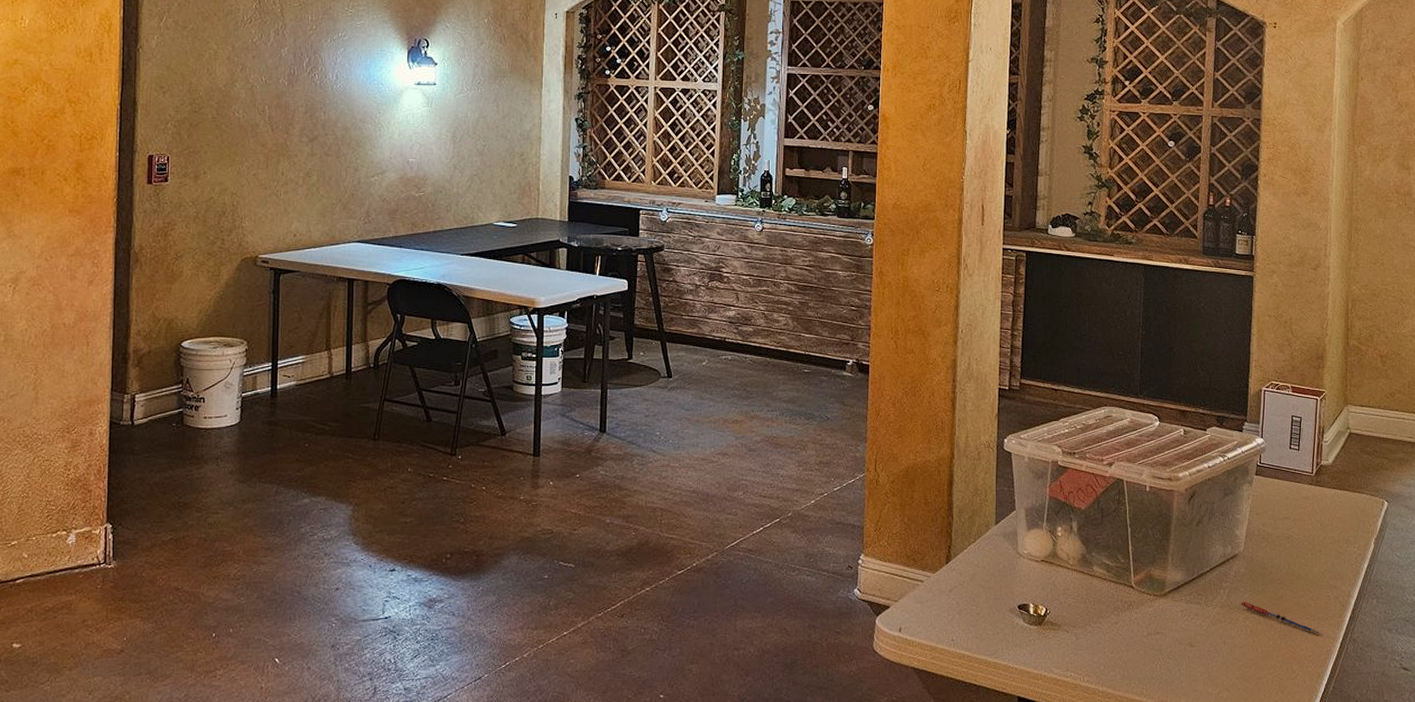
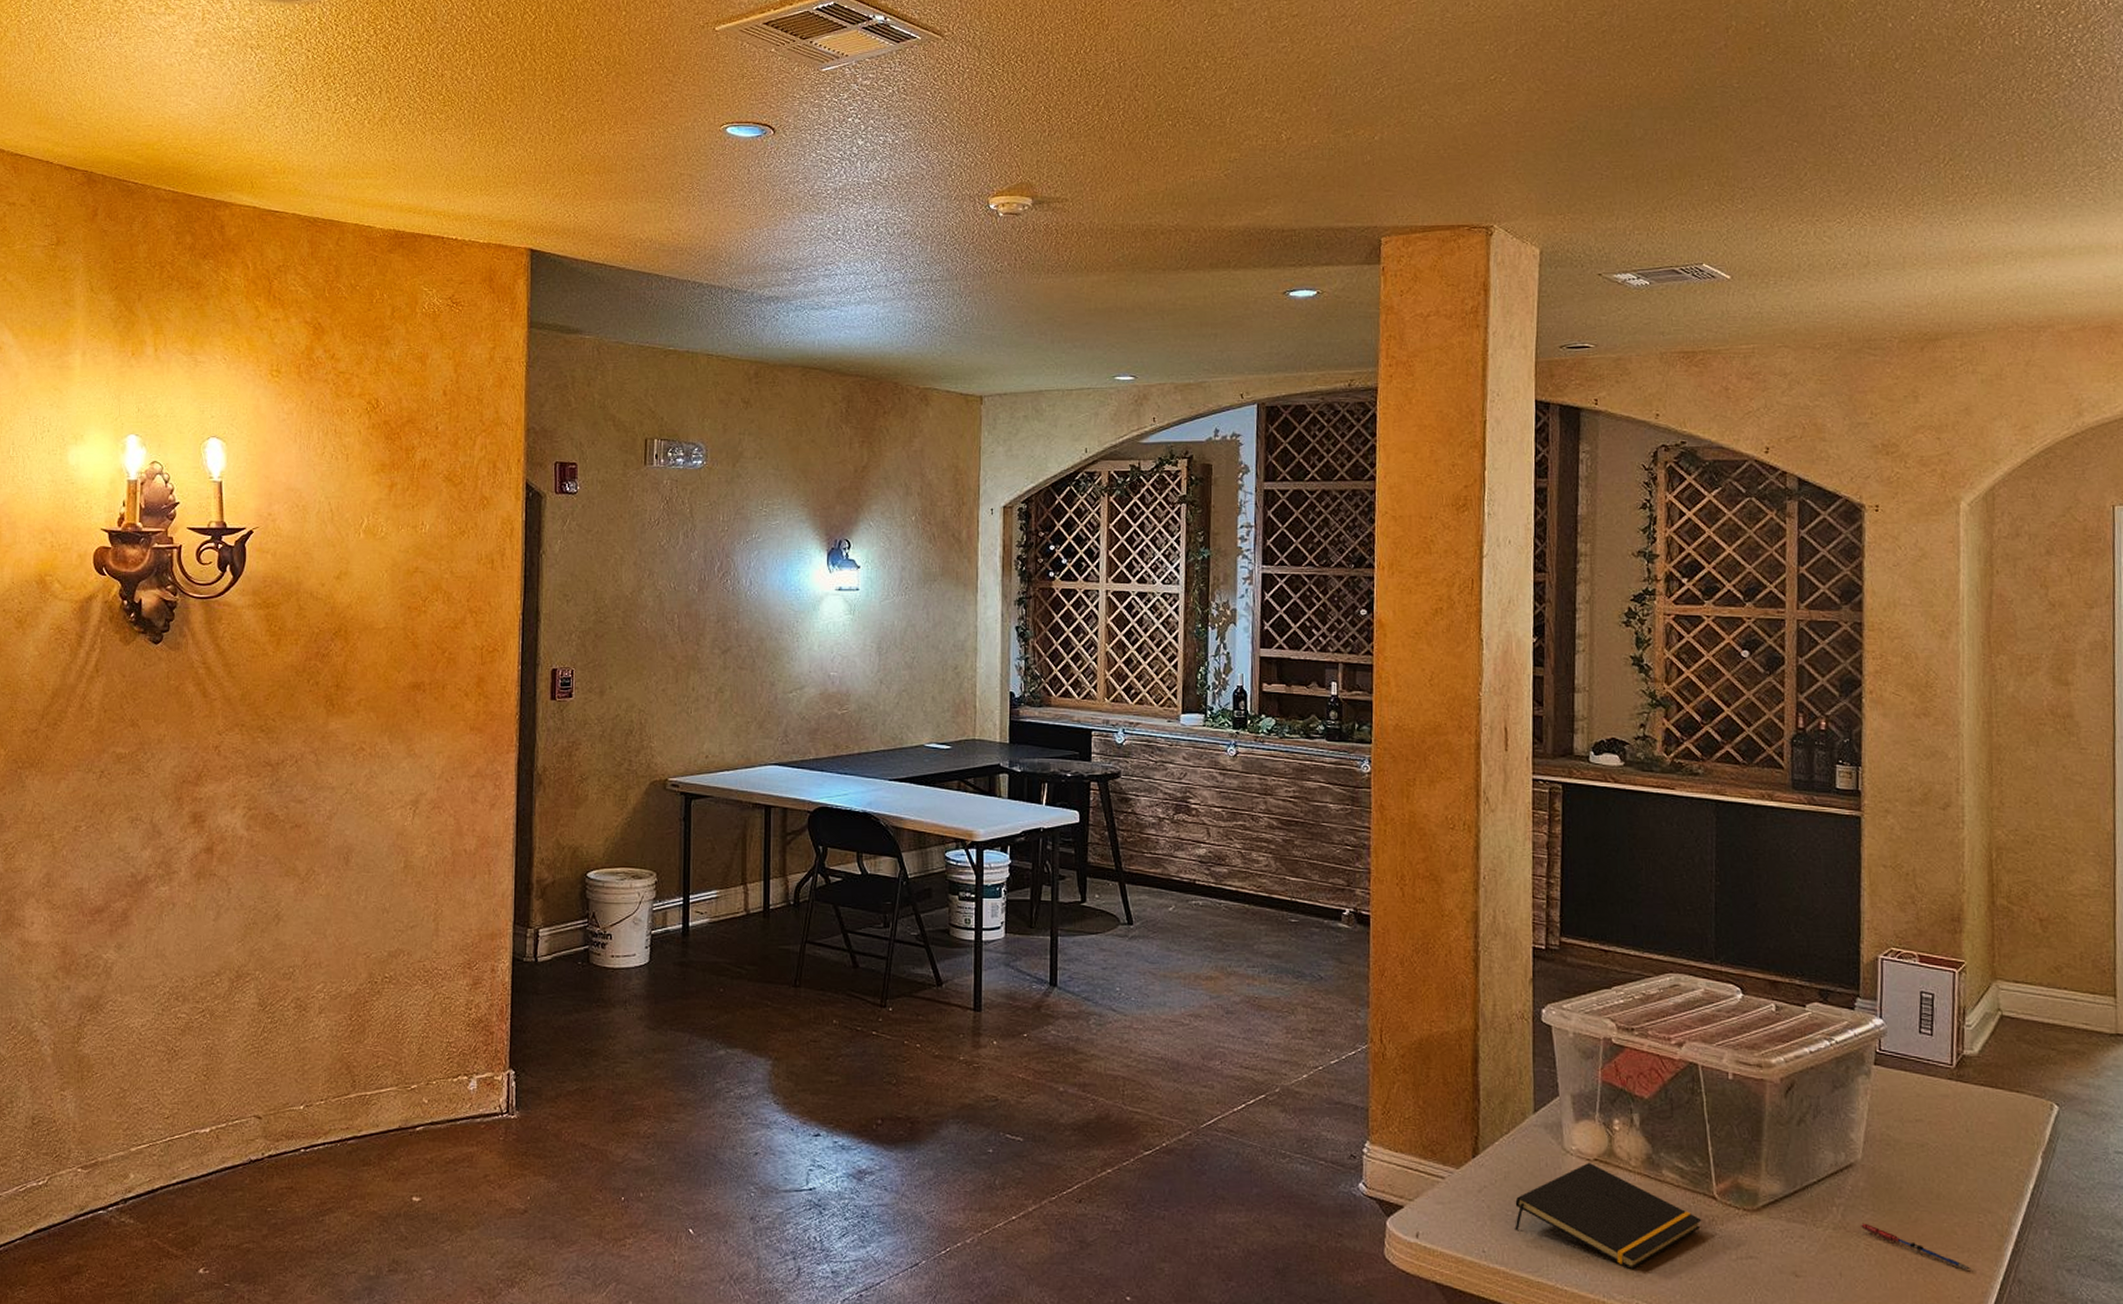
notepad: none [977,564,1122,649] -> present [1515,1163,1702,1270]

